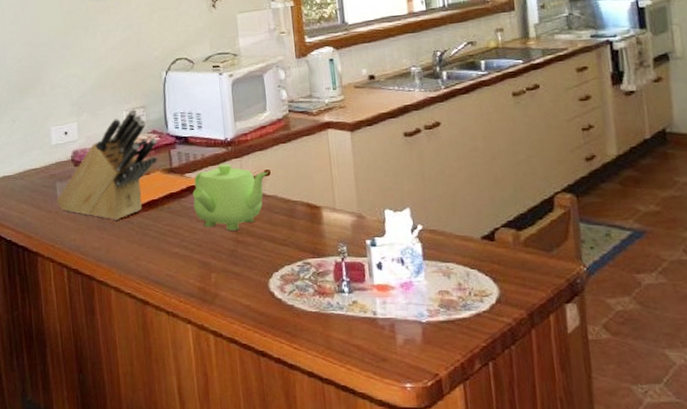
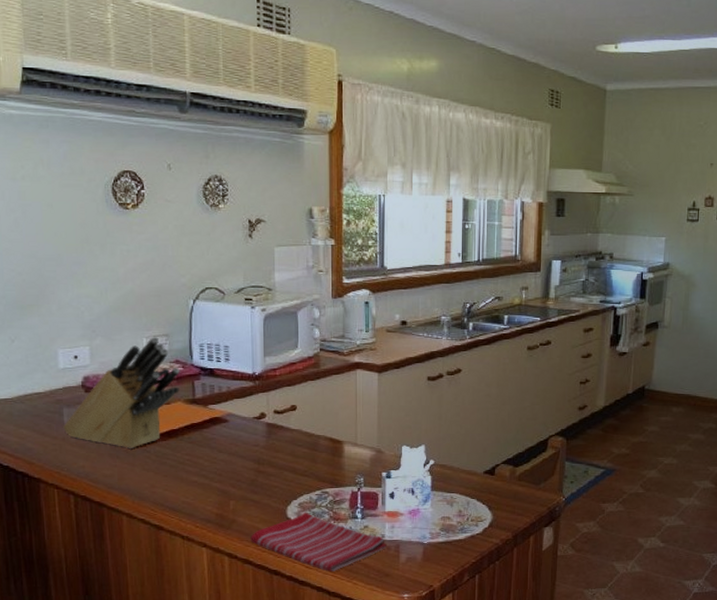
teapot: present [193,164,268,231] -> none [216,398,295,461]
dish towel: none [234,285,380,355] -> present [250,512,386,573]

